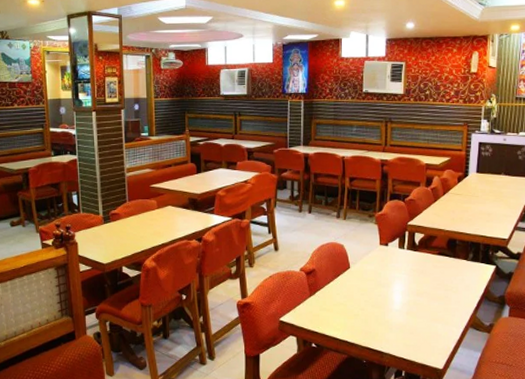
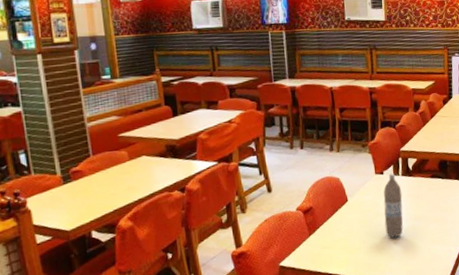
water bottle: none [385,246,406,310] -> present [383,173,403,238]

